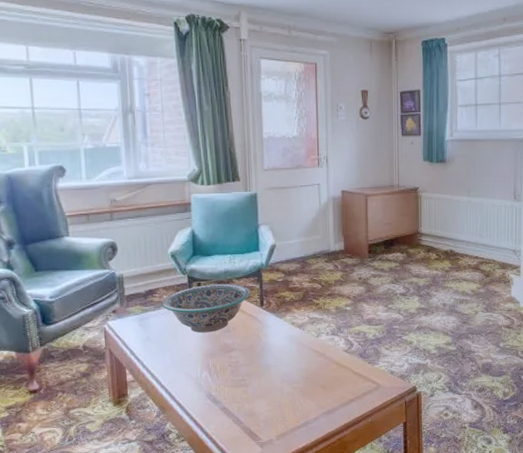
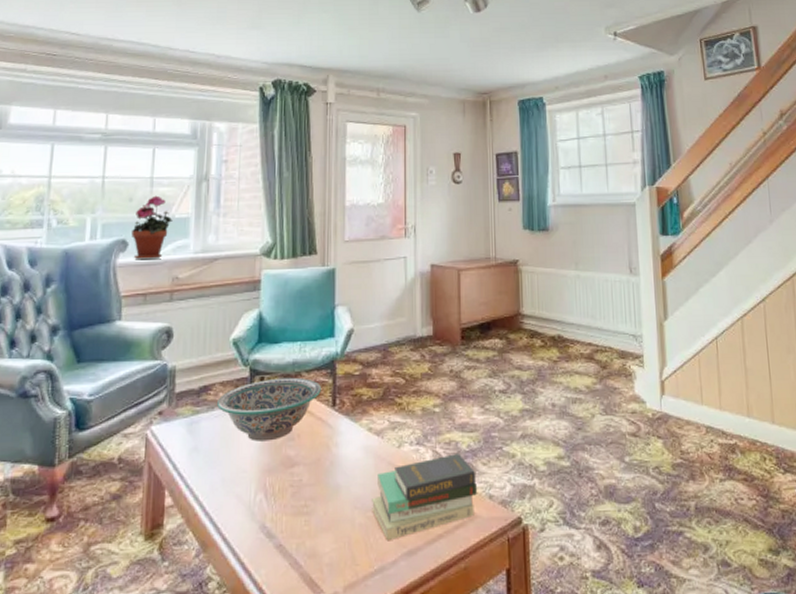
potted plant: none [67,126,104,185] -> present [131,195,173,260]
books: none [296,340,381,404] -> present [372,452,477,541]

